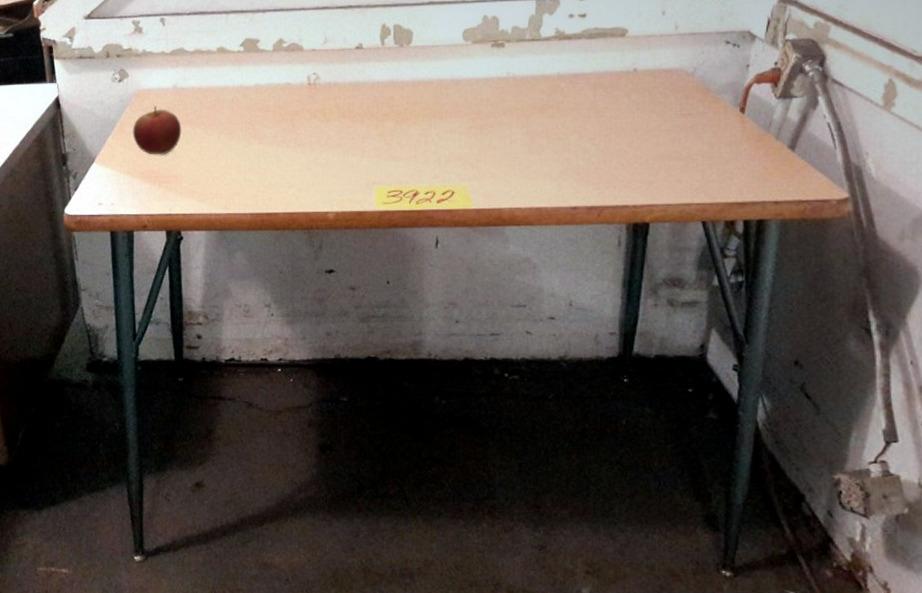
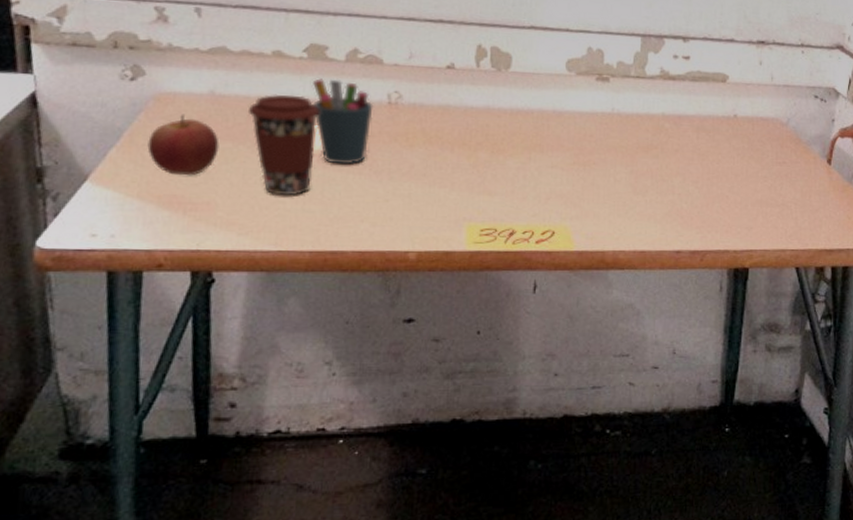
coffee cup: none [201,83,255,168] -> present [247,94,320,196]
pen holder: none [247,67,296,140] -> present [311,78,373,165]

